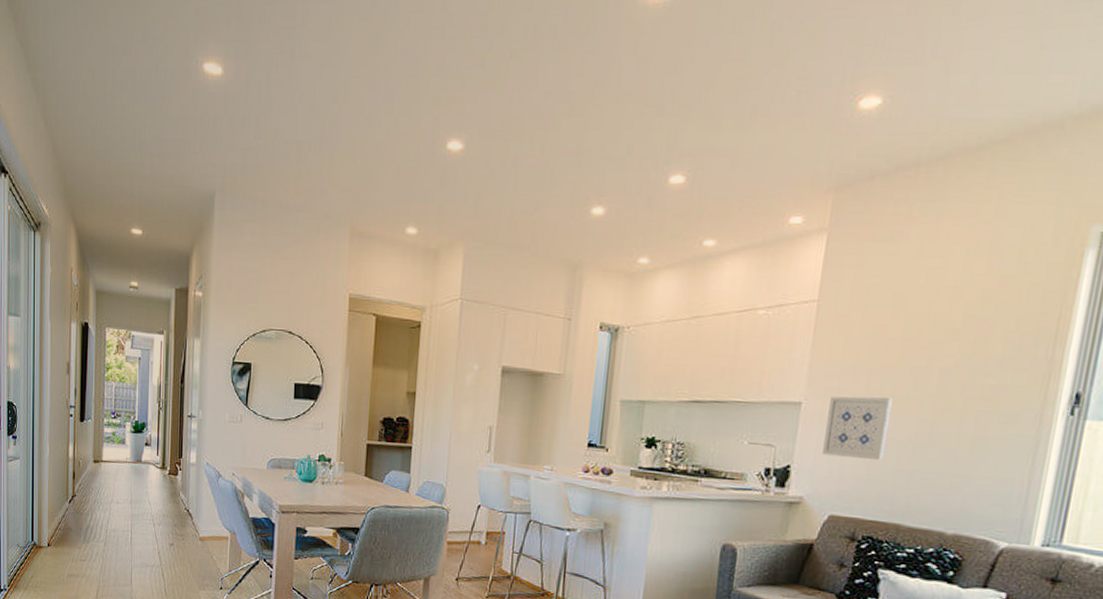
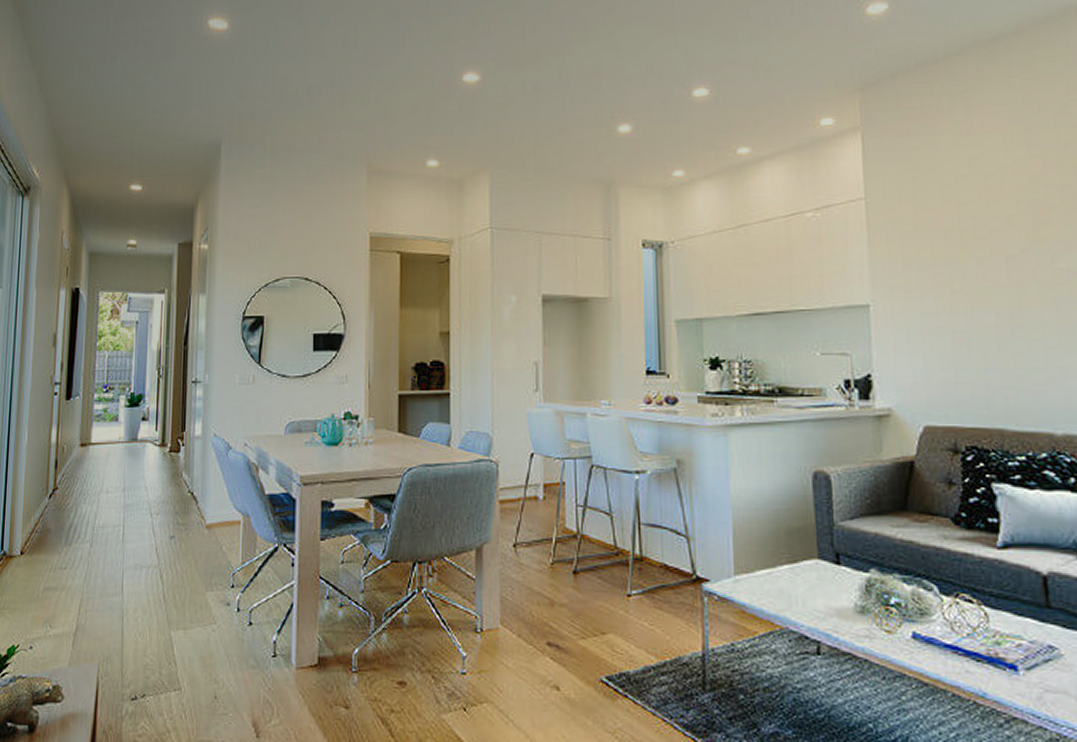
wall art: present [822,396,894,461] -> none [899,290,970,360]

